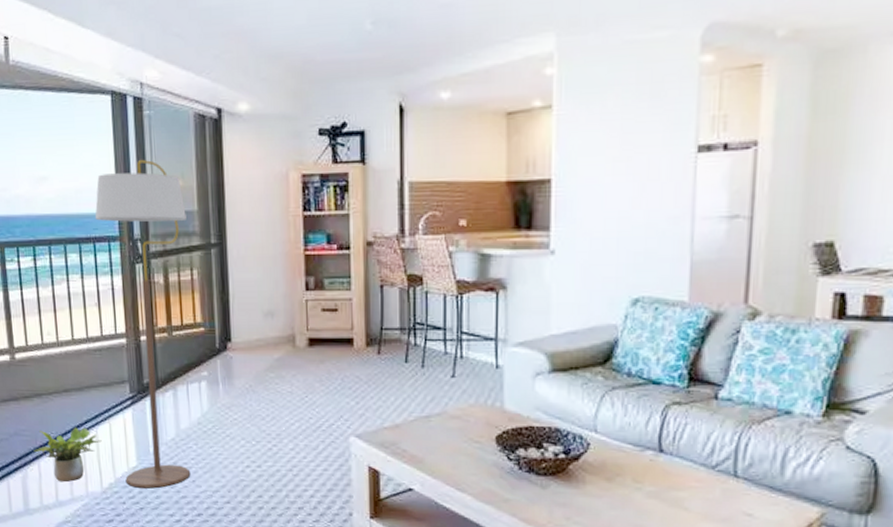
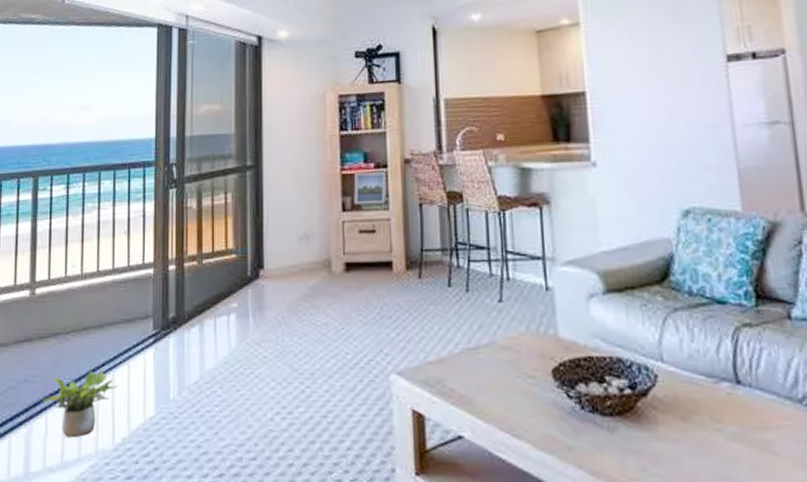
floor lamp: present [95,159,191,489] -> none [132,85,223,444]
picture frame: none [317,252,350,286] -> present [353,170,387,206]

